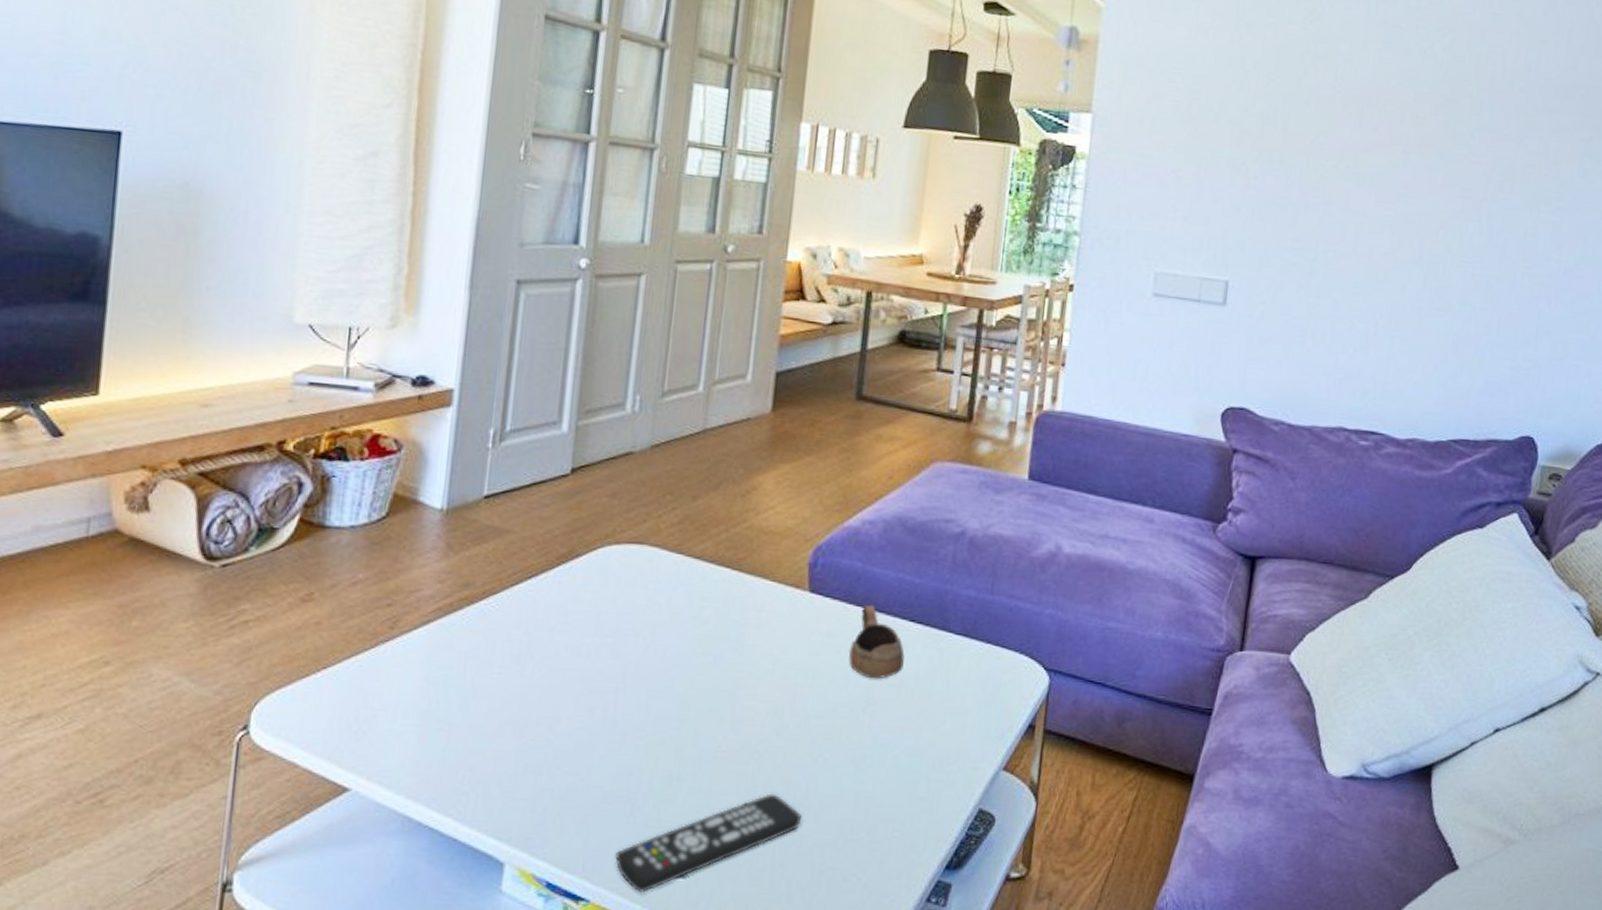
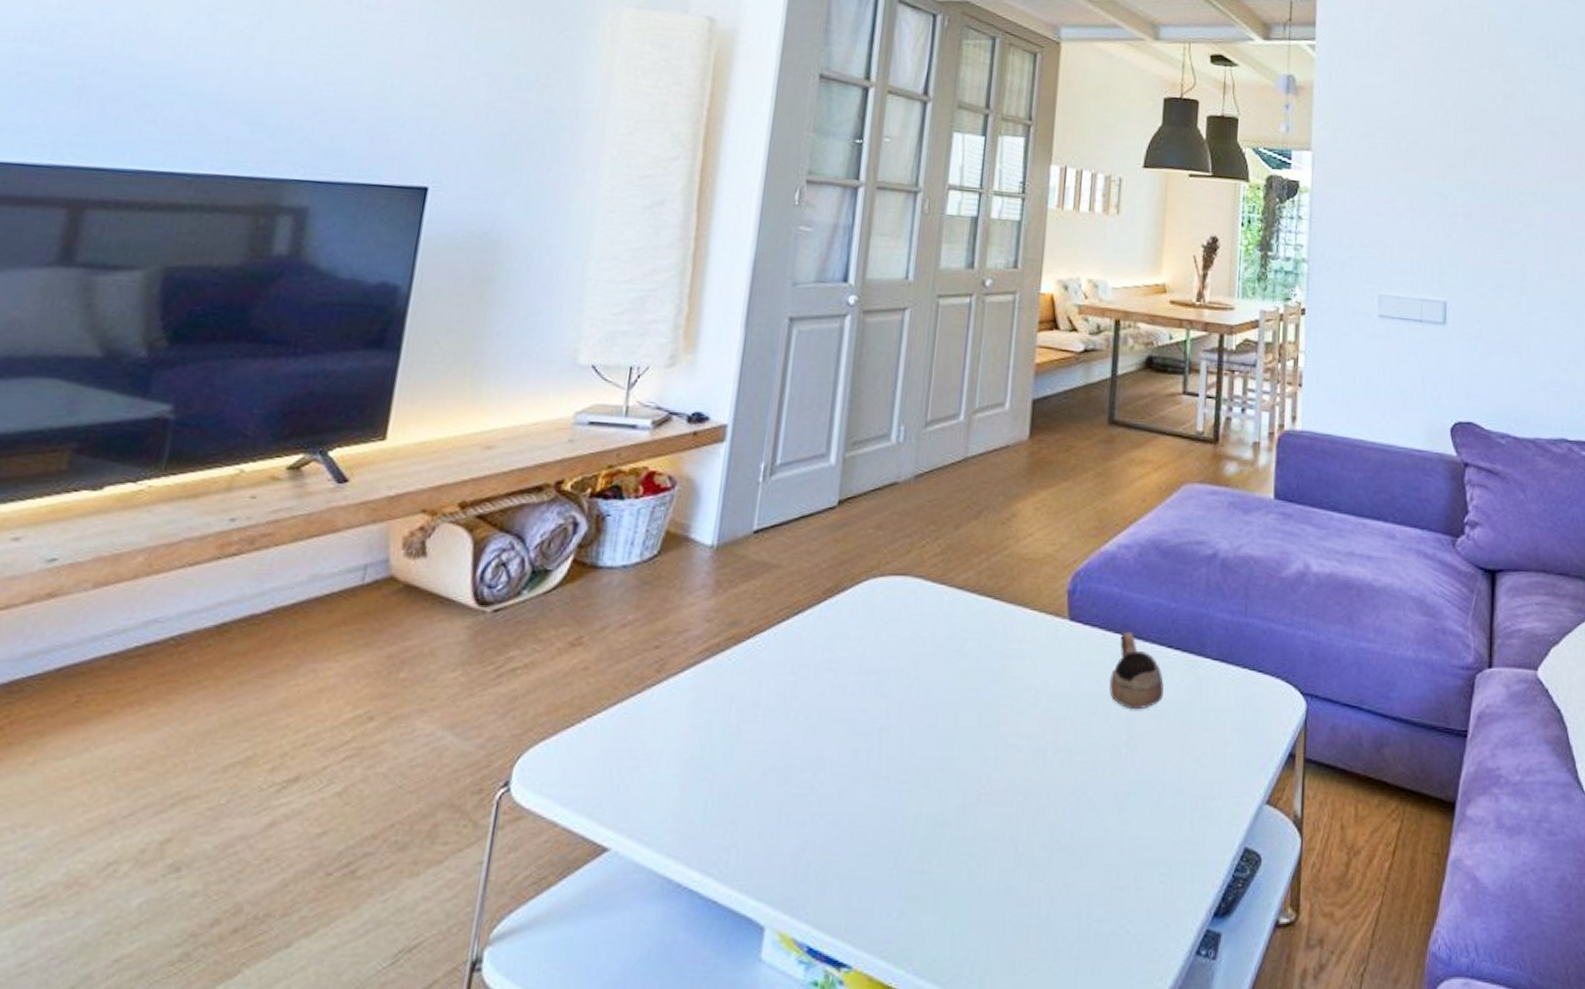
remote control: present [615,793,802,894] -> none [878,838,1067,957]

